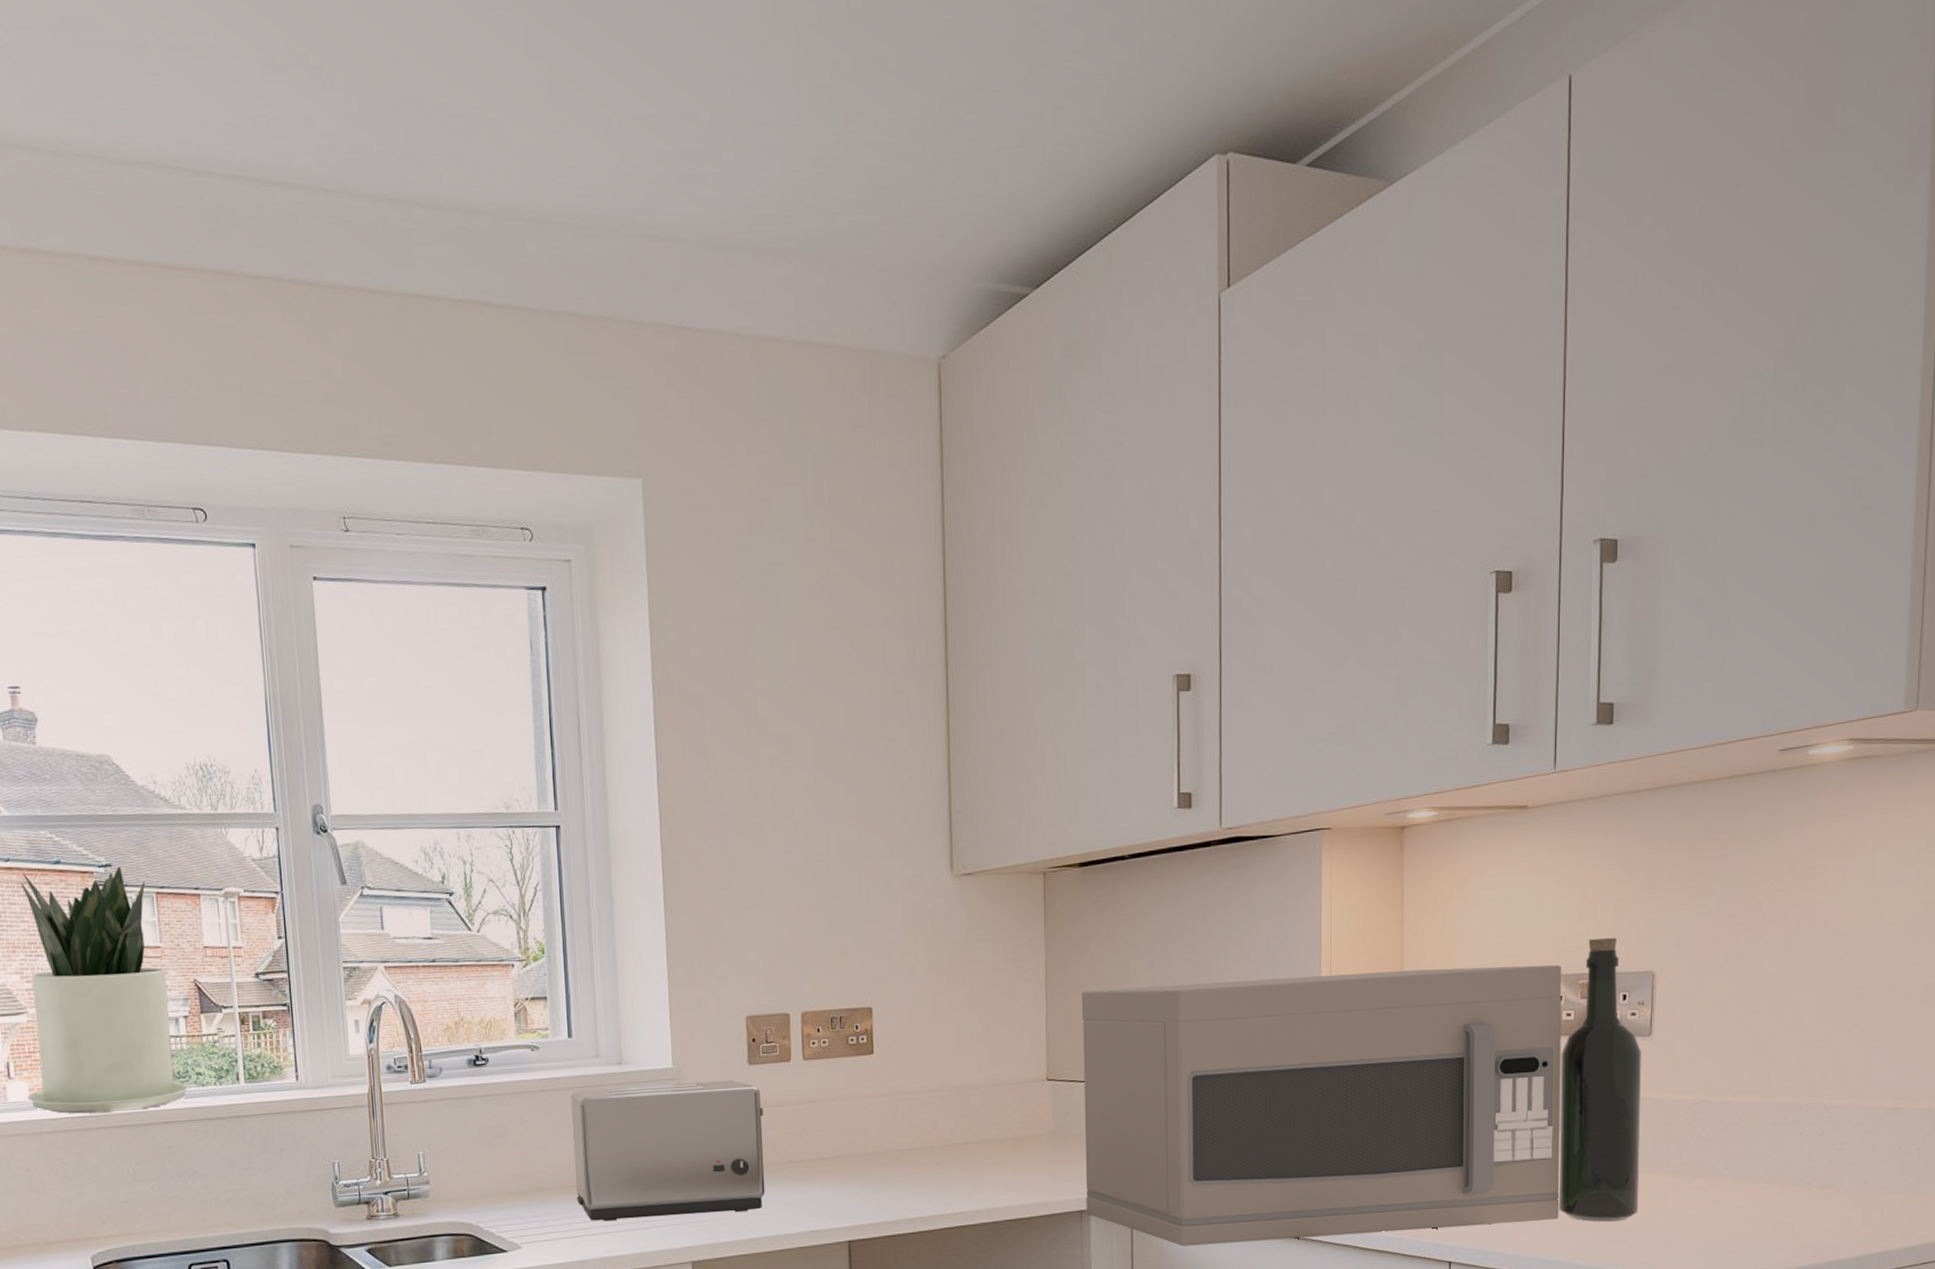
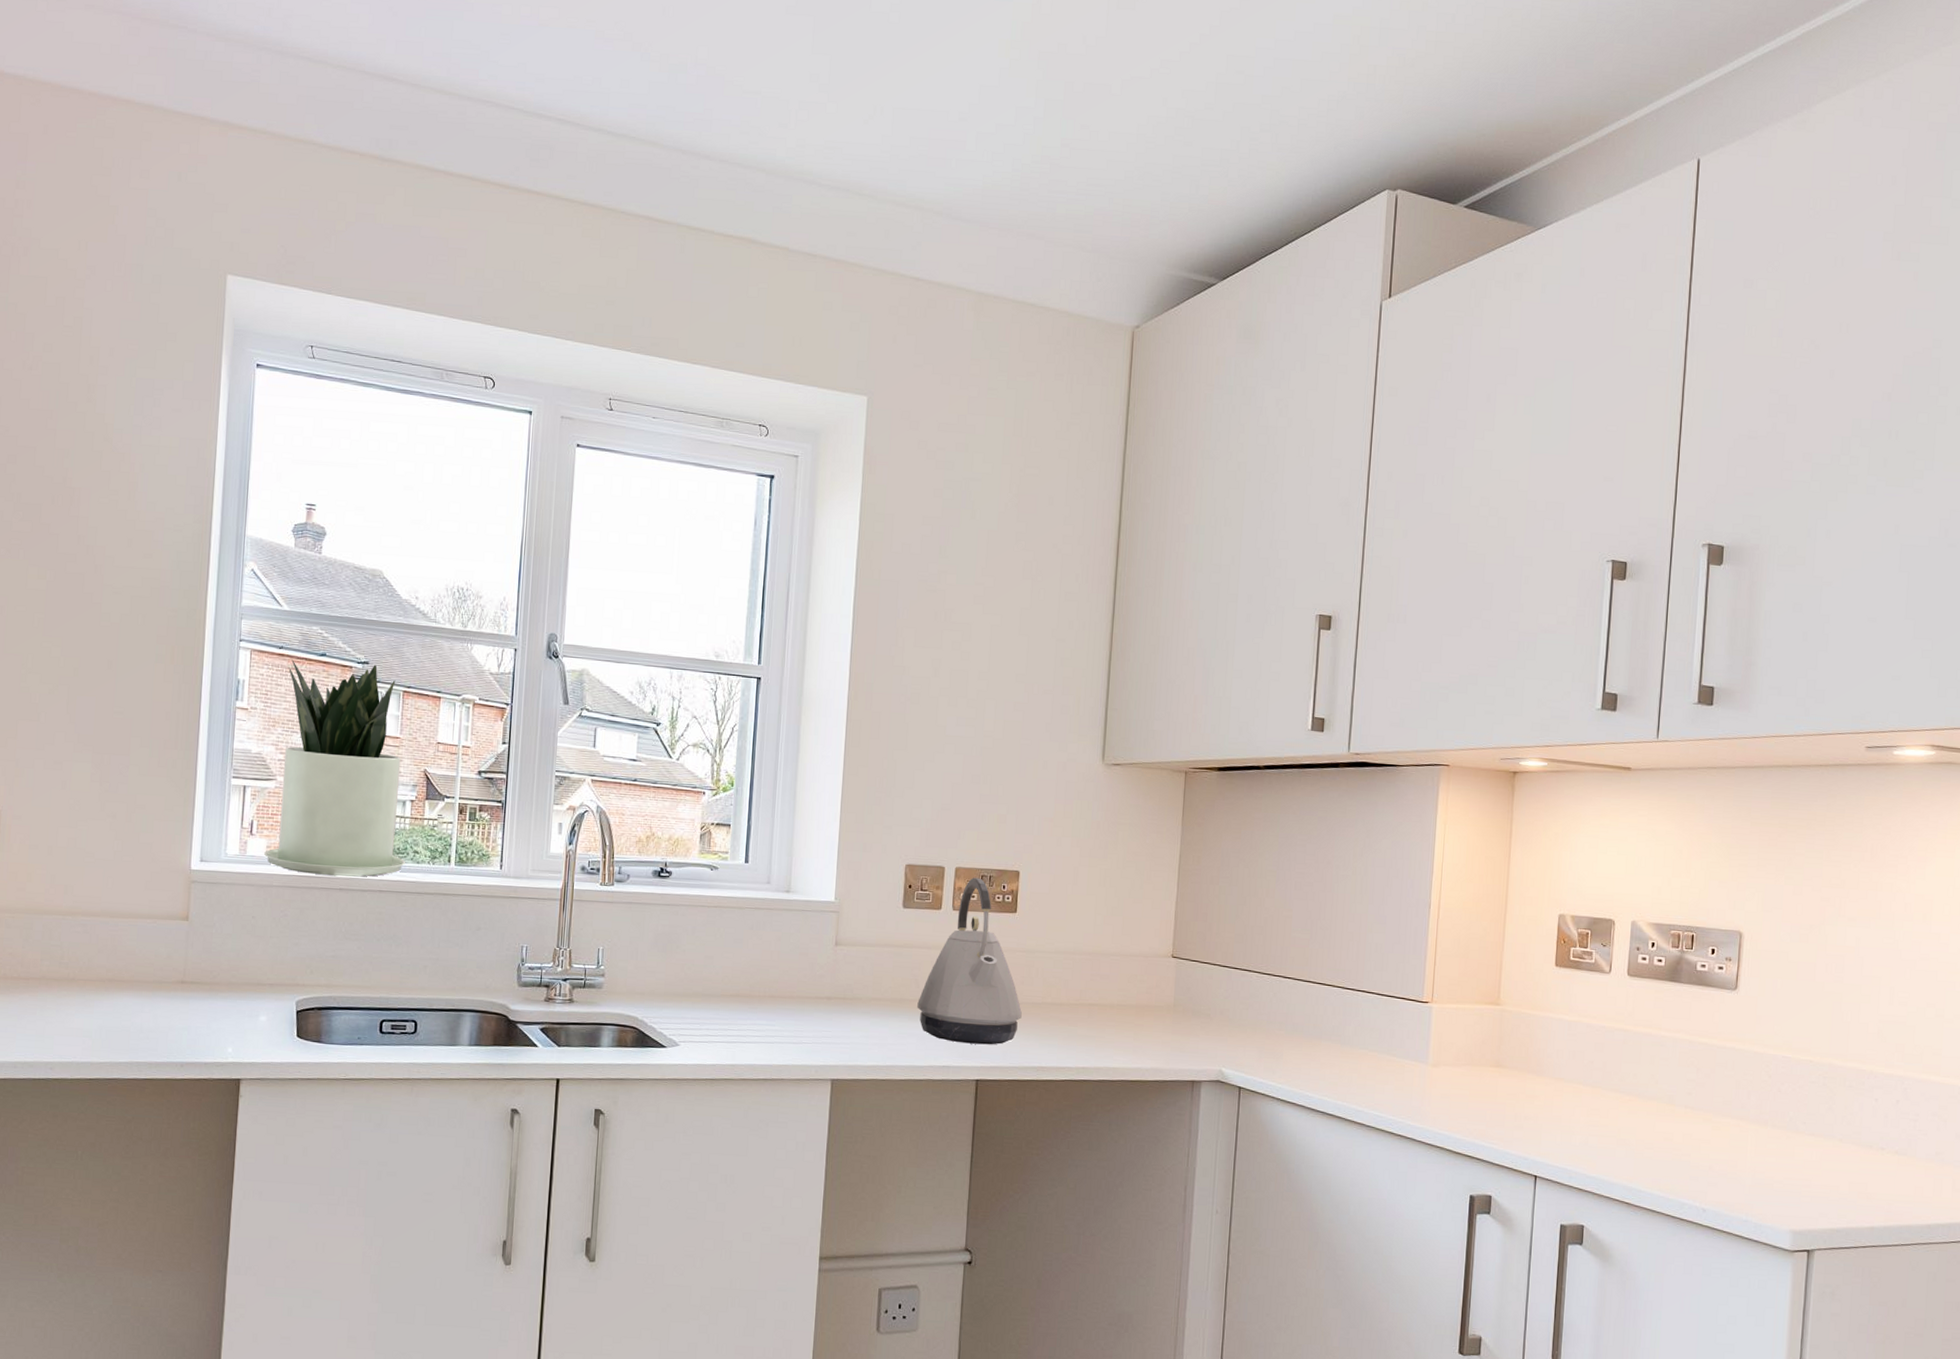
toaster: present [570,1079,765,1222] -> none [734,911,912,1040]
kettle: none [776,1020,890,1204] -> present [917,877,1022,1045]
microwave: present [1081,965,1562,1247] -> none [1198,881,1655,1150]
wine bottle: present [1558,937,1642,1223] -> none [1641,894,1727,1160]

